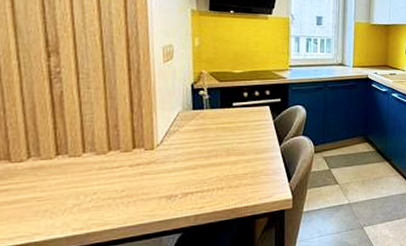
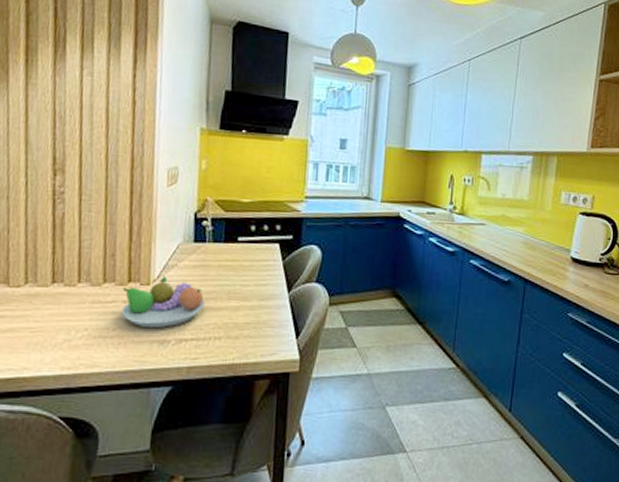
fruit bowl: none [127,140,207,187] -> present [121,276,206,329]

